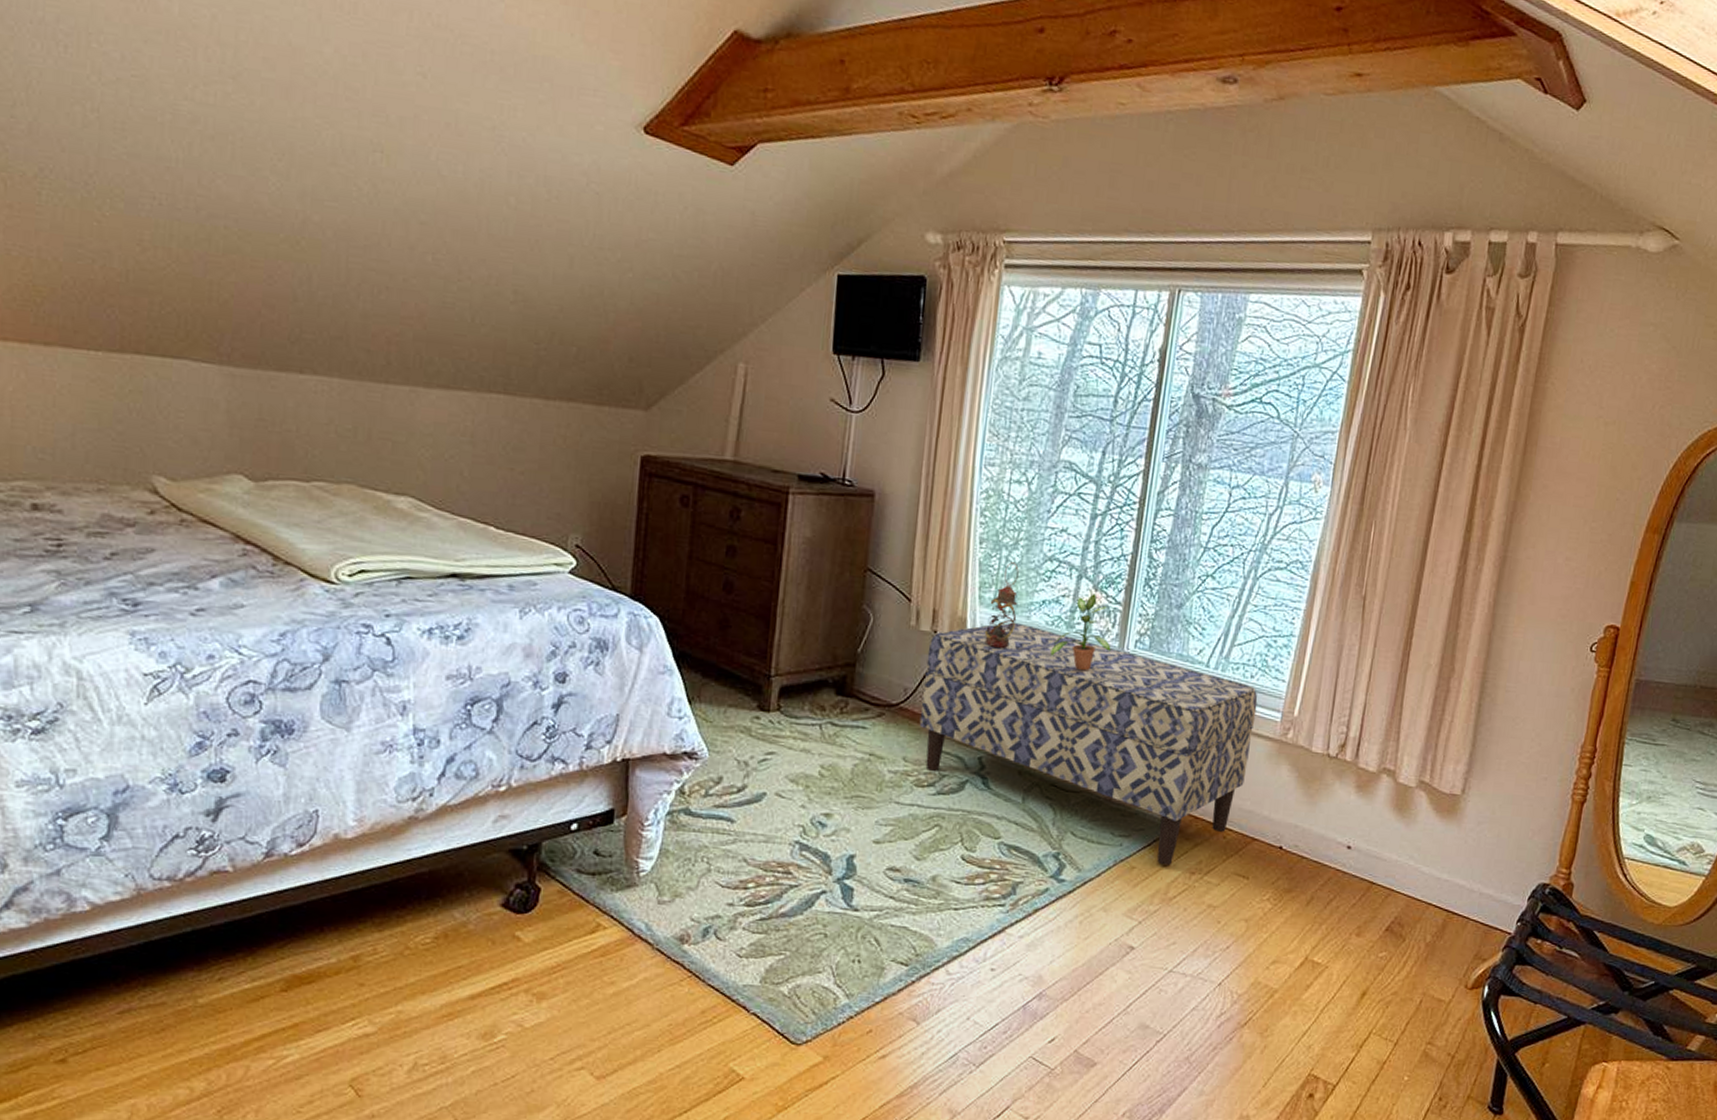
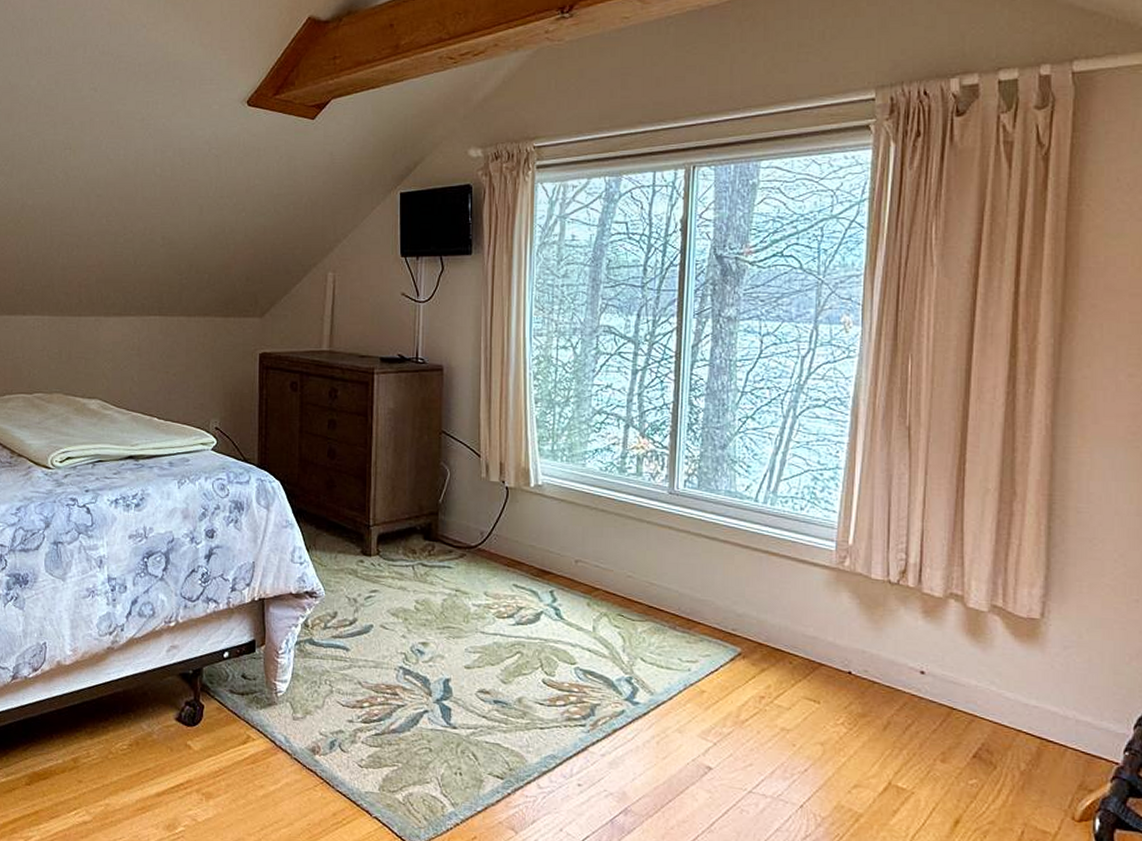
bench: present [919,622,1258,865] -> none [496,470,810,689]
lantern: present [984,562,1019,648] -> none [545,417,574,493]
potted plant: present [1050,594,1111,671] -> none [606,440,662,510]

